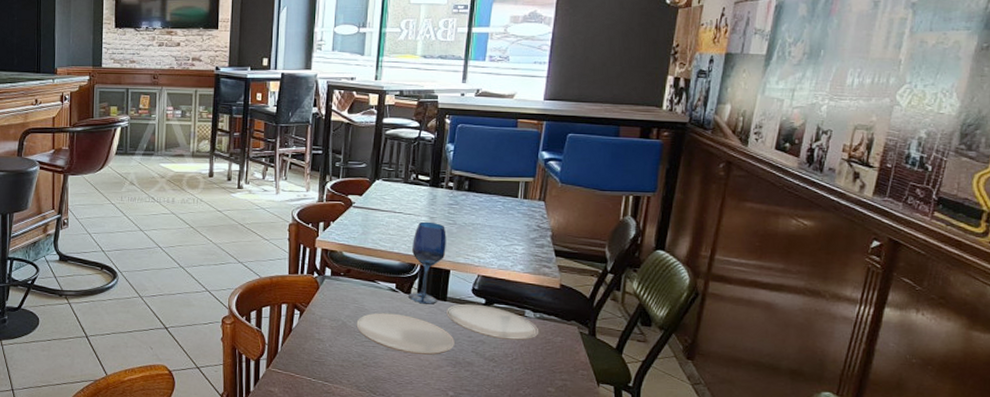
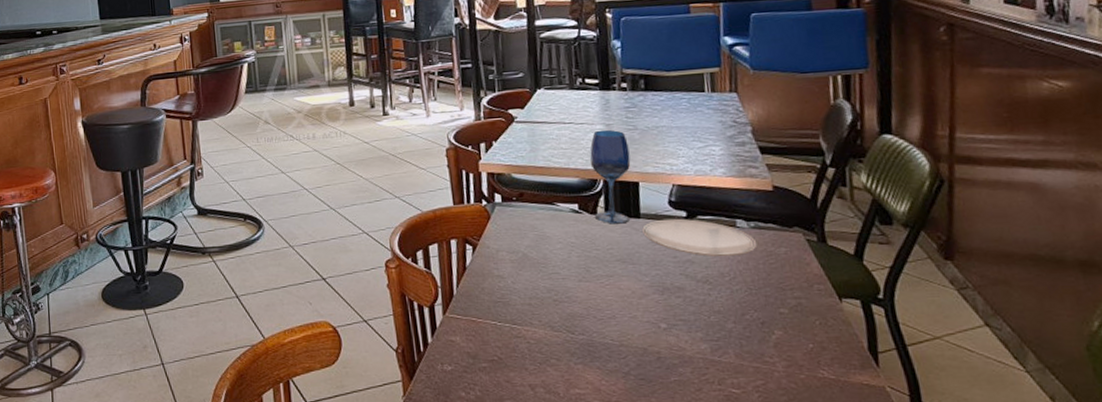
plate: present [356,313,455,355] -> none [539,238,658,283]

